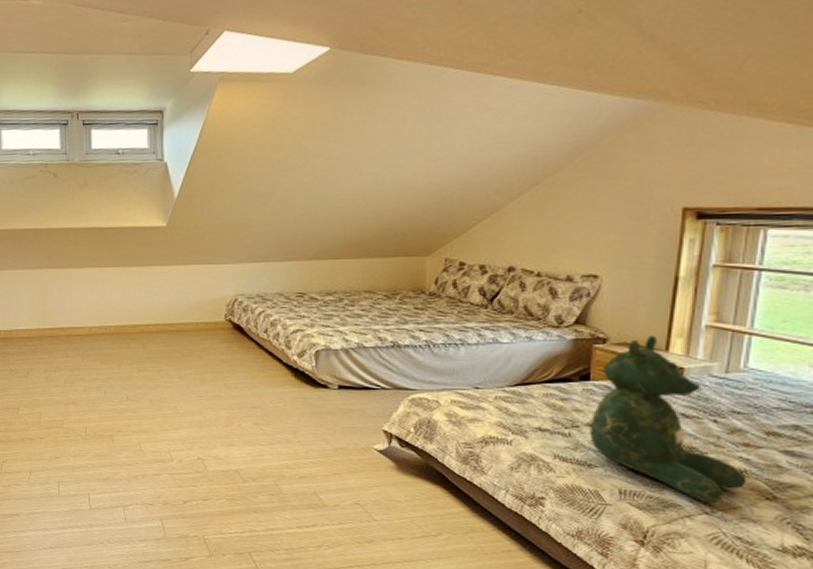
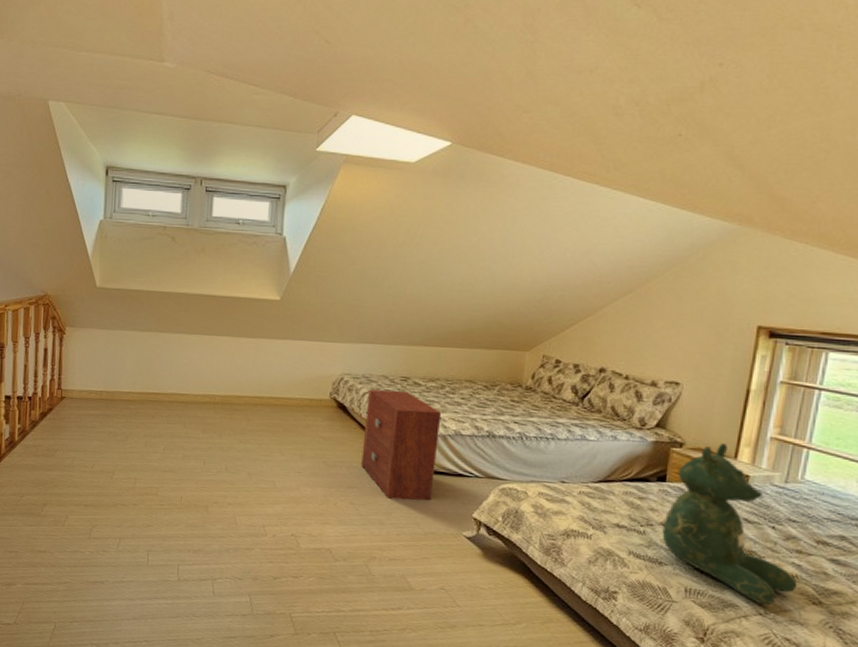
nightstand: none [262,307,342,417] -> present [361,389,442,501]

